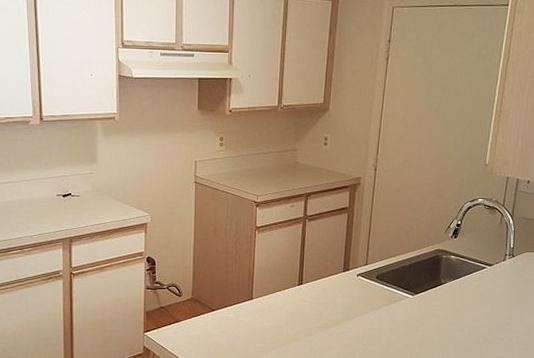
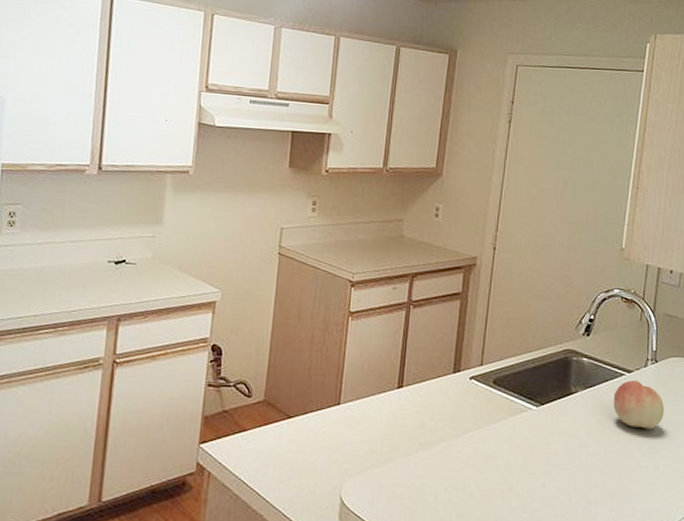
fruit: none [476,272,520,310] -> present [613,380,665,429]

